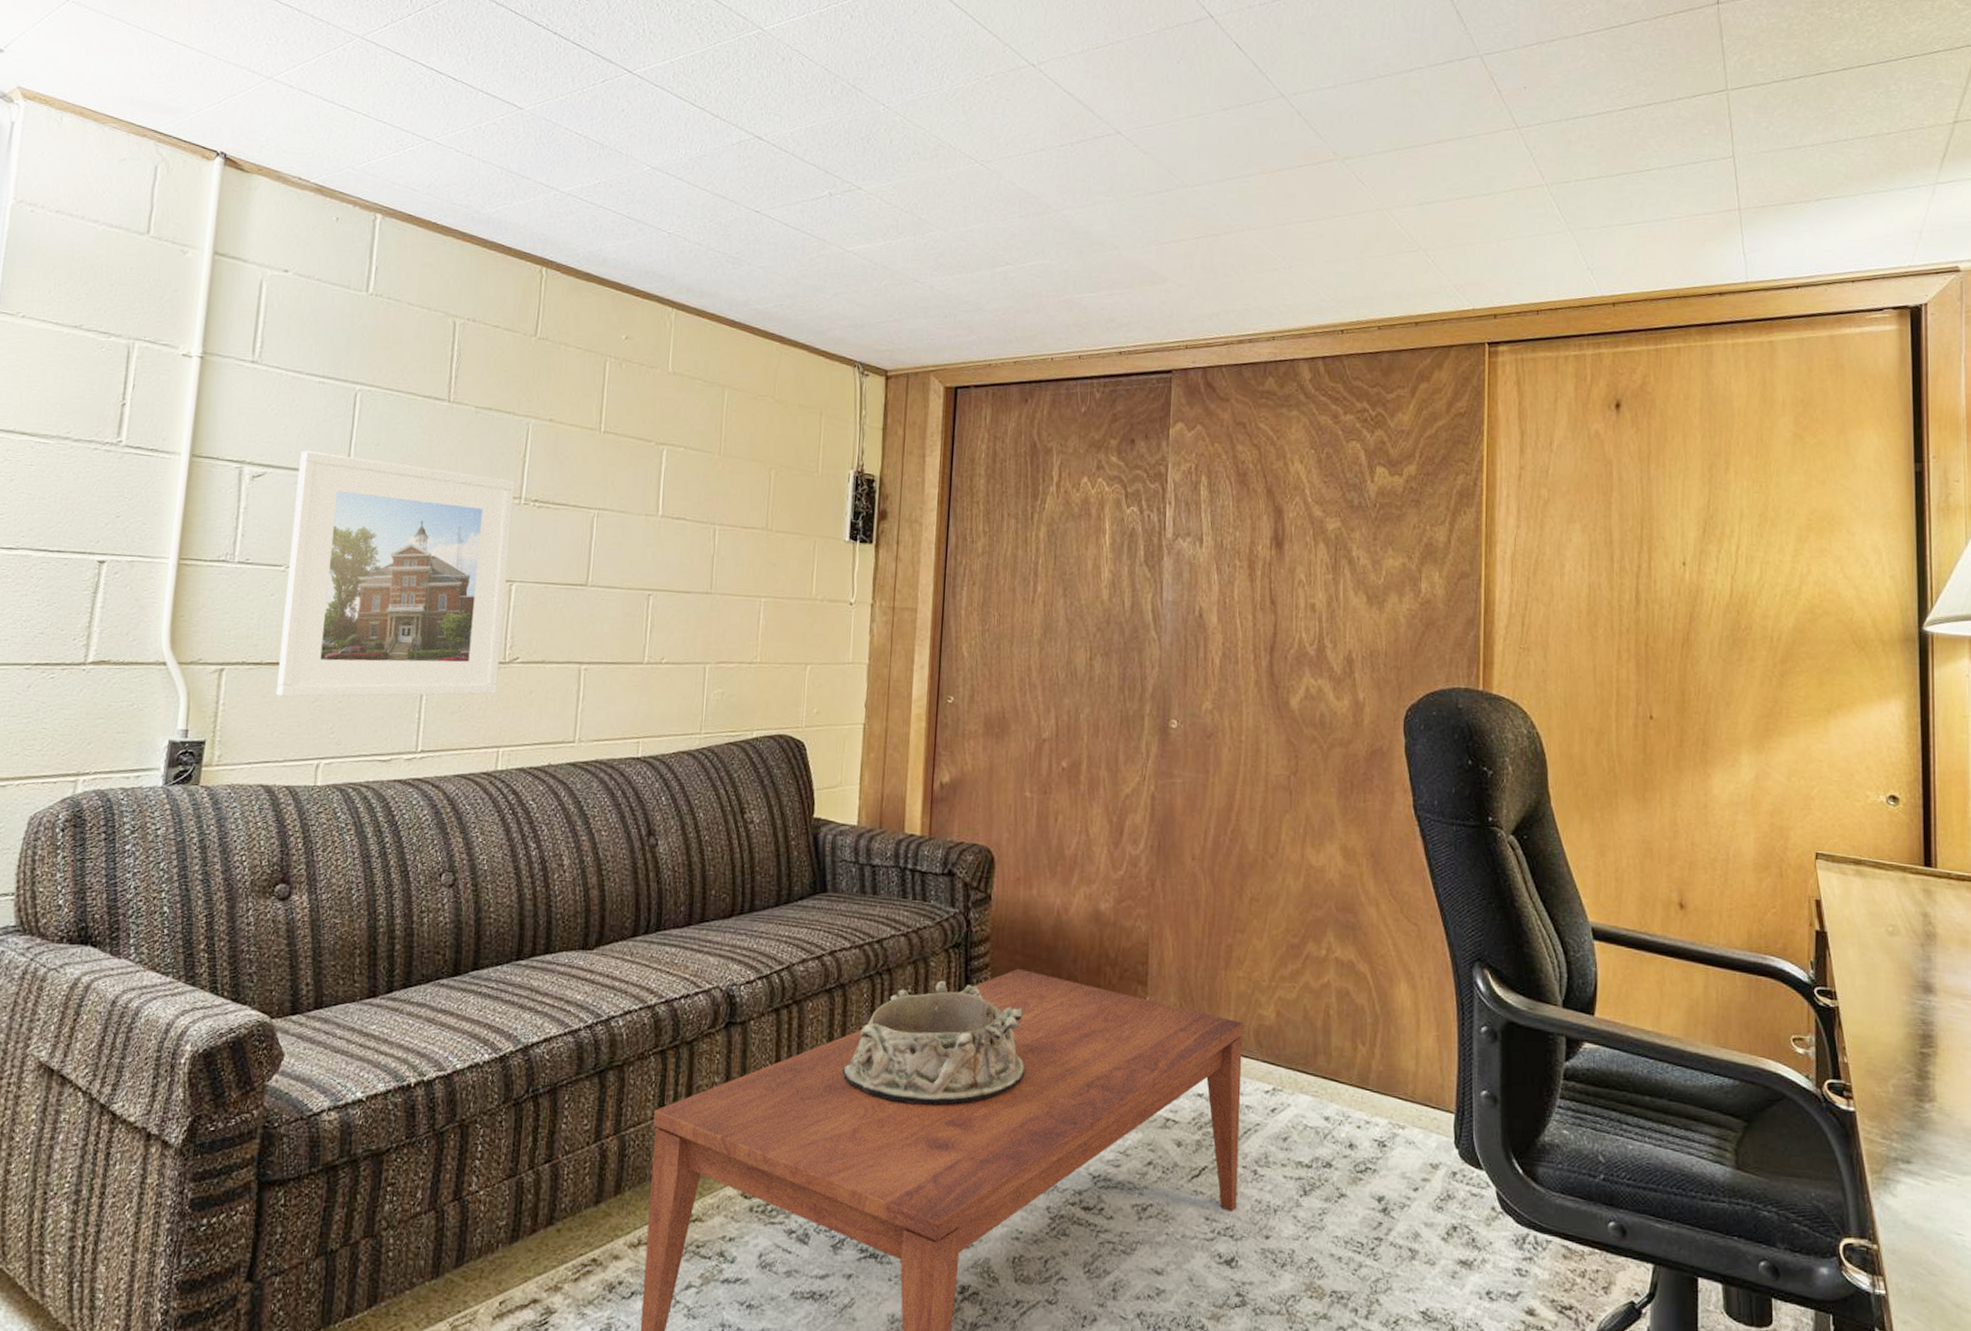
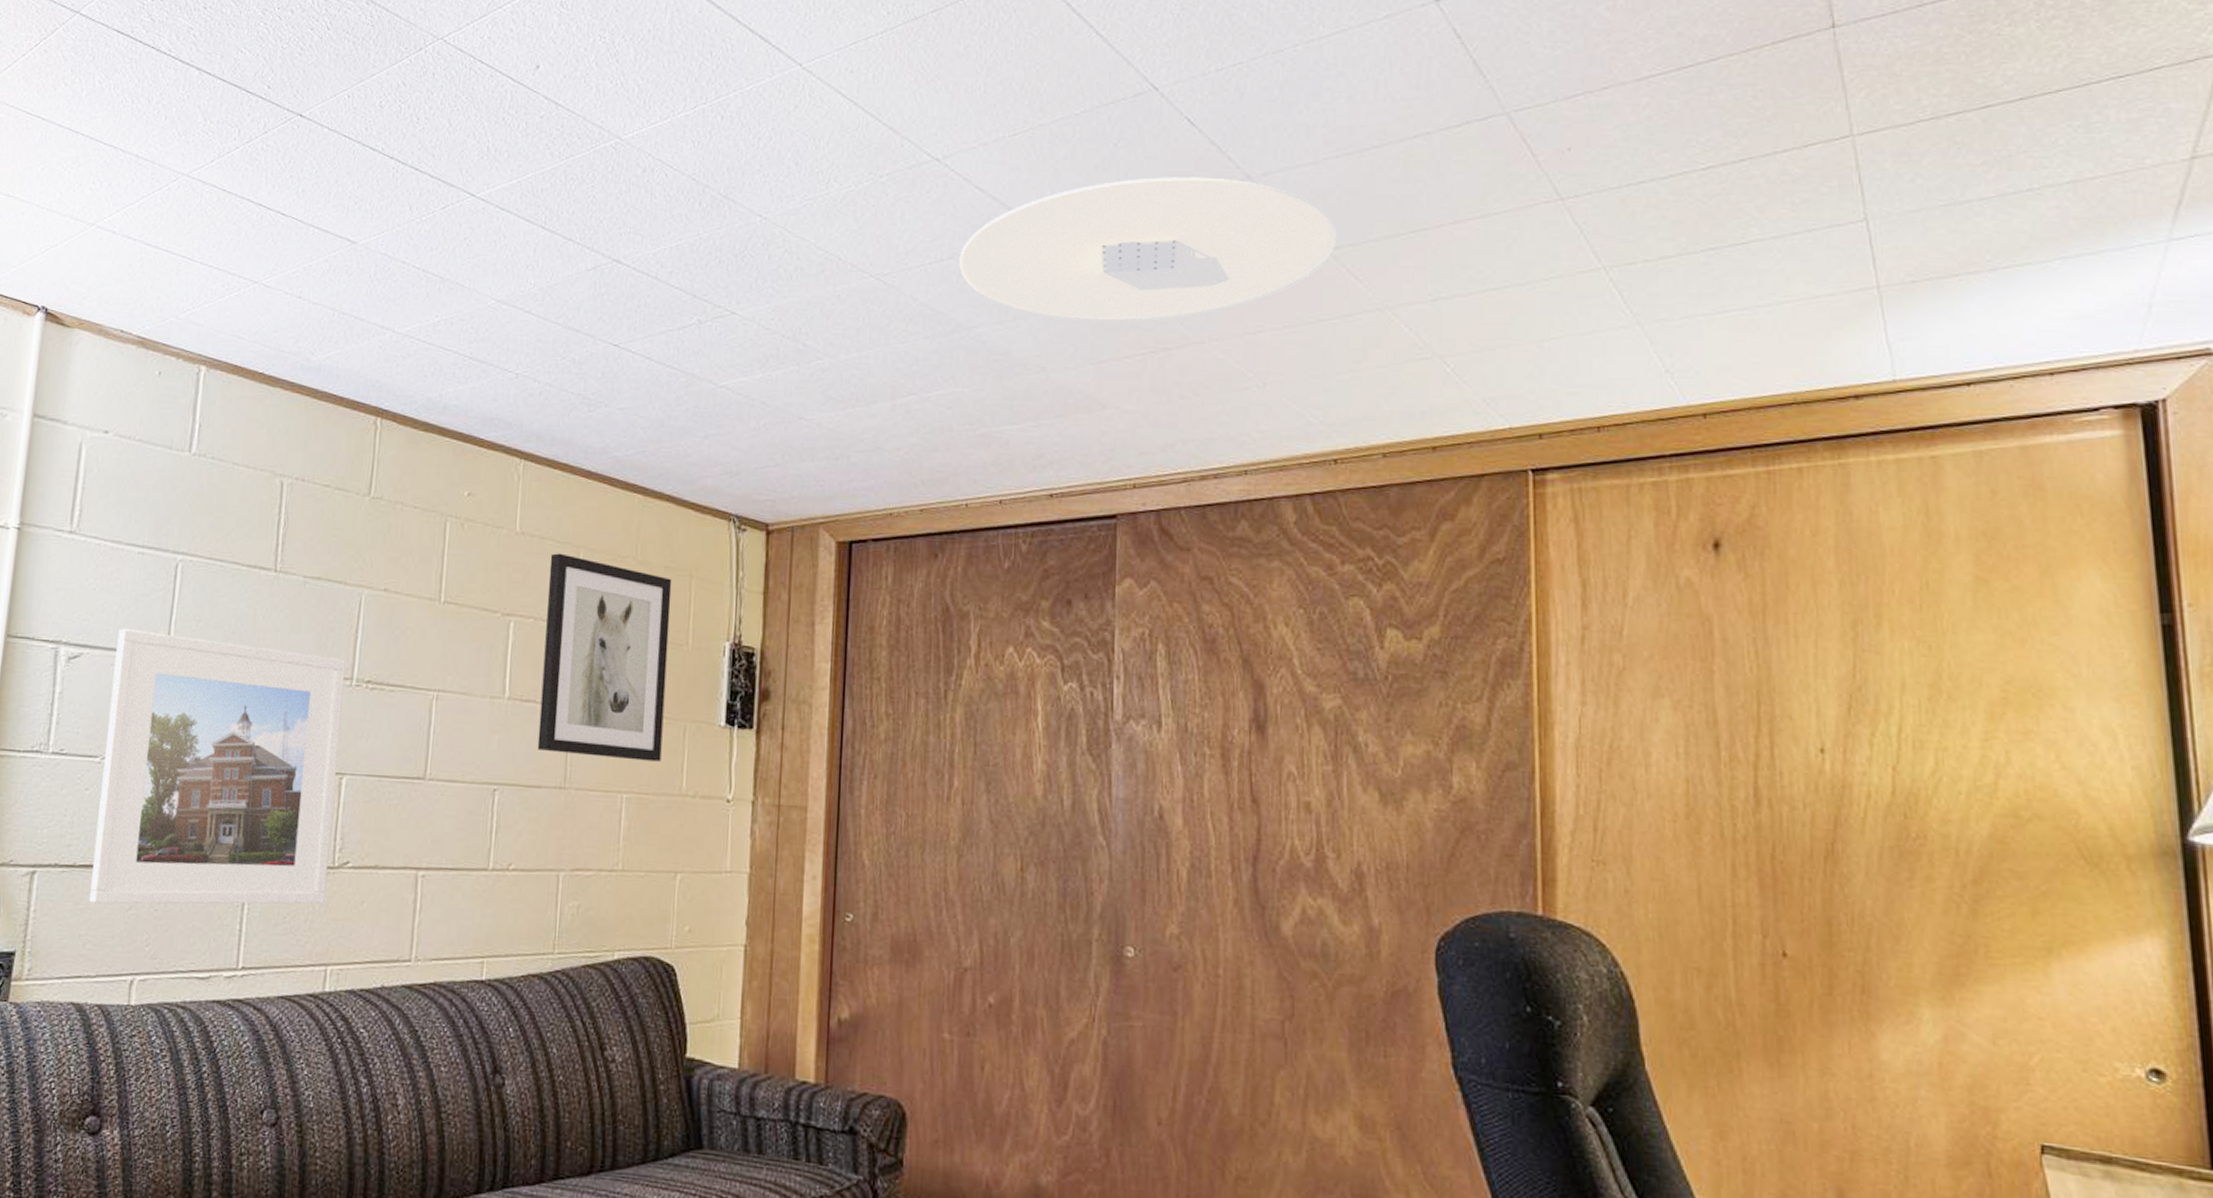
wall art: none [687,391,805,571] -> present [537,553,672,762]
ceiling light: none [1049,91,1349,211] -> present [958,177,1337,323]

